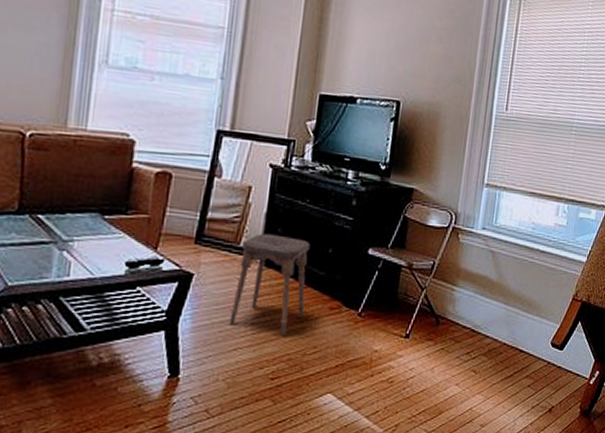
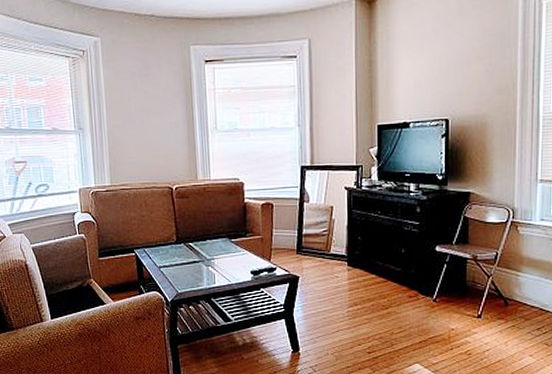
stool: present [229,233,310,337] -> none [330,241,388,321]

